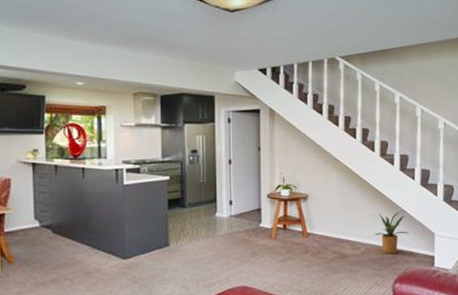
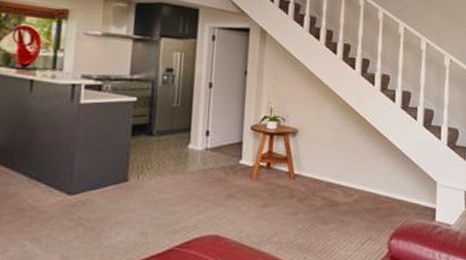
house plant: present [369,209,409,255] -> none [366,153,409,205]

